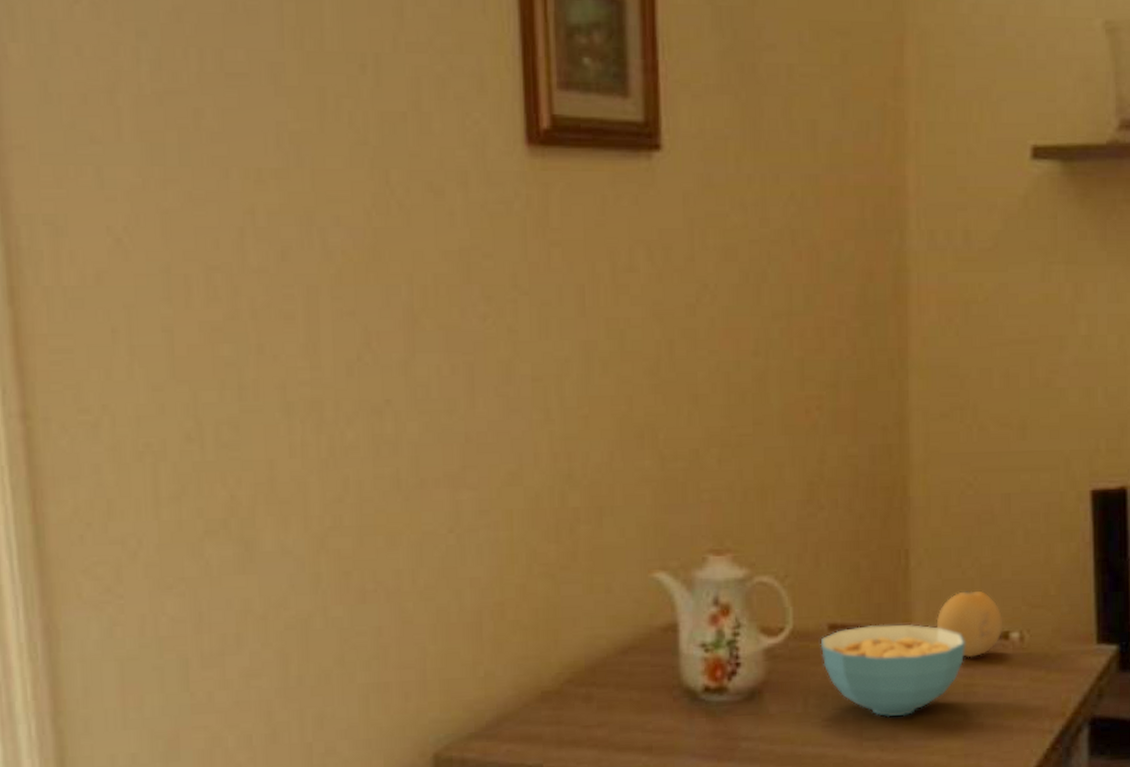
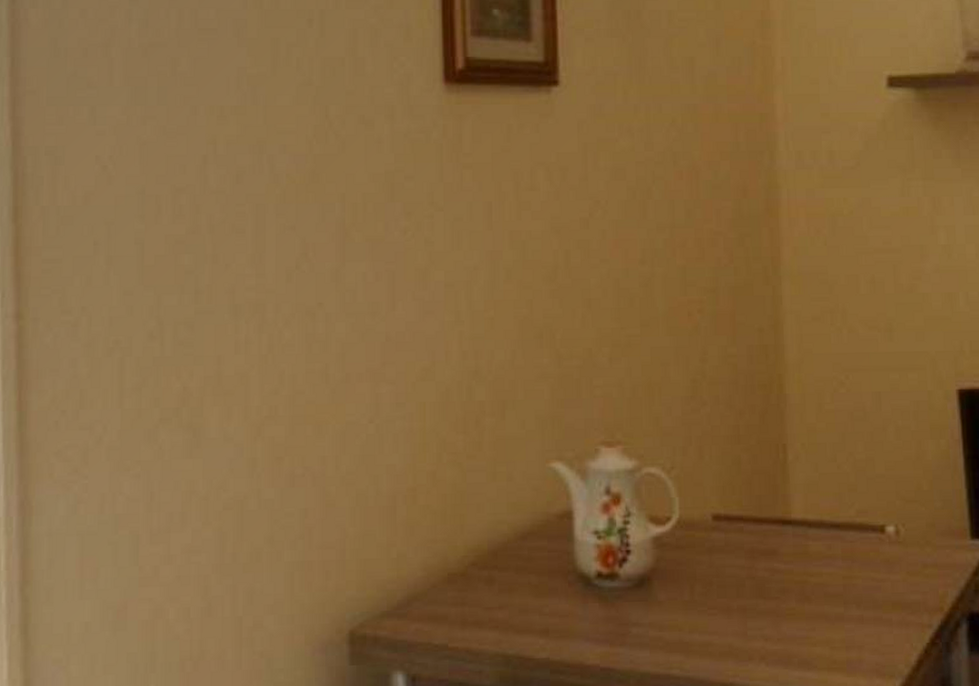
cereal bowl: present [820,624,965,717] -> none [705,516,843,607]
fruit: present [935,590,1003,658] -> none [813,484,879,551]

